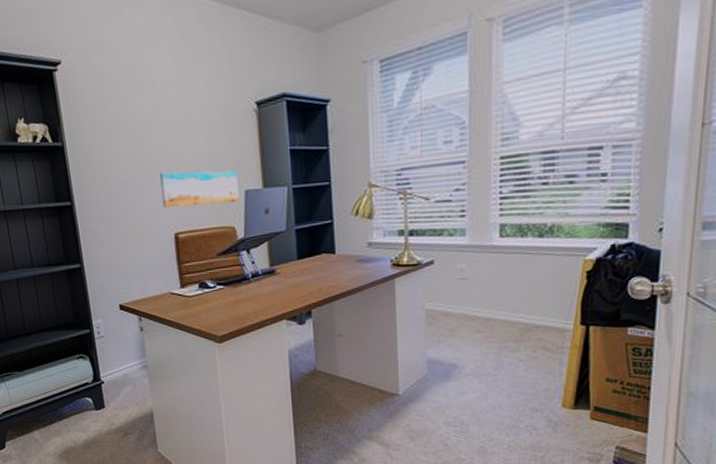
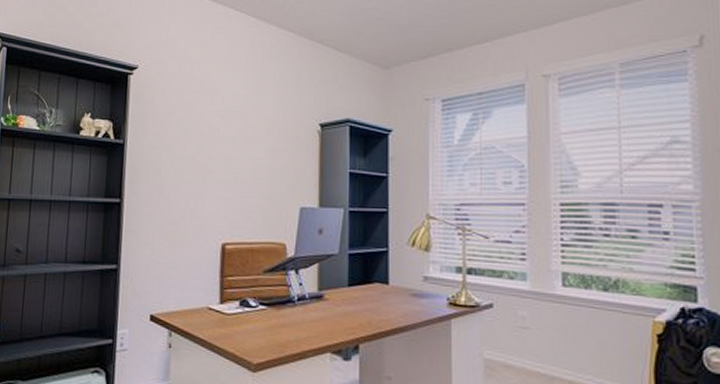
wall art: present [160,170,240,208] -> none [214,180,295,218]

